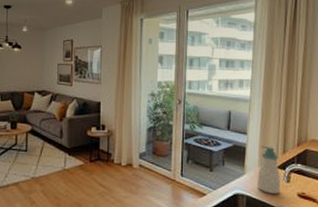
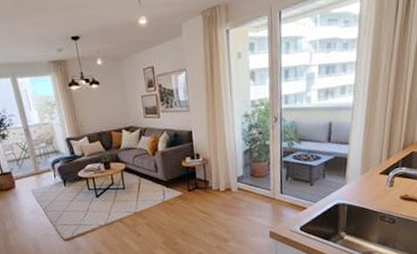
soap bottle: present [257,146,280,194] -> none [359,153,383,200]

